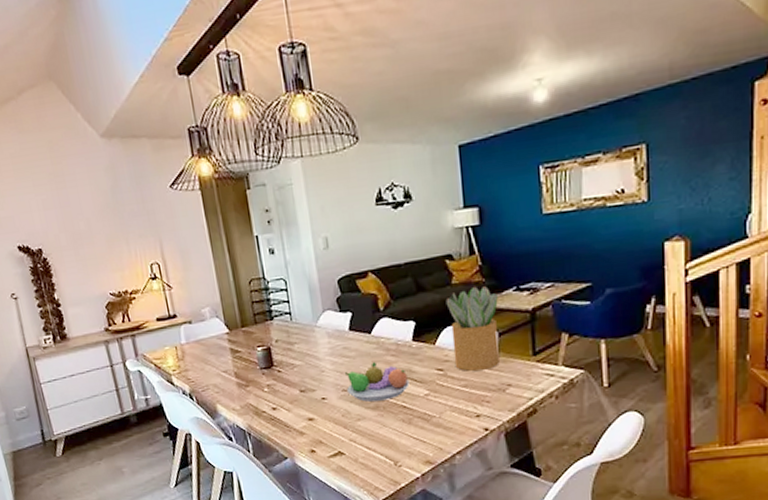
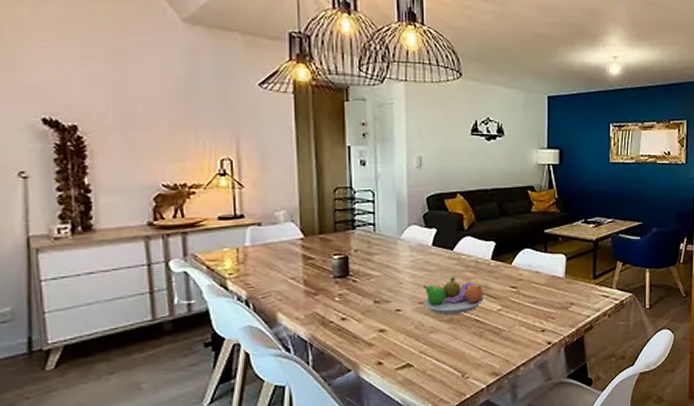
potted plant: present [445,286,500,371] -> none [524,215,569,290]

